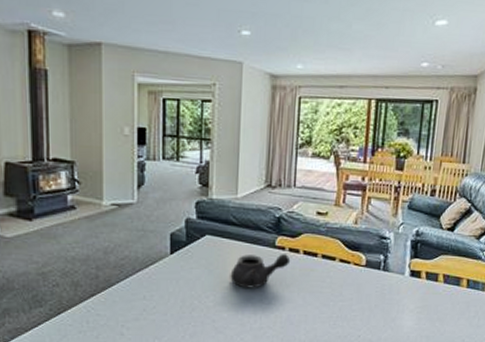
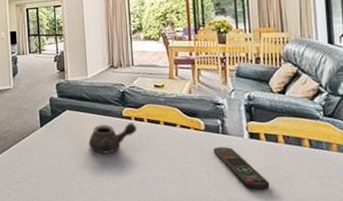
remote control: none [370,284,422,330] -> present [213,147,270,191]

